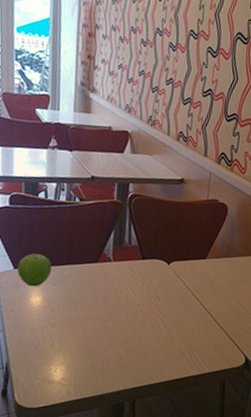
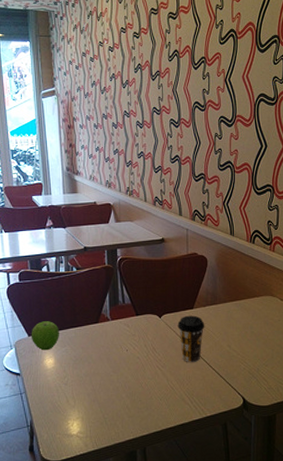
coffee cup: none [186,265,216,316] -> present [177,315,205,363]

